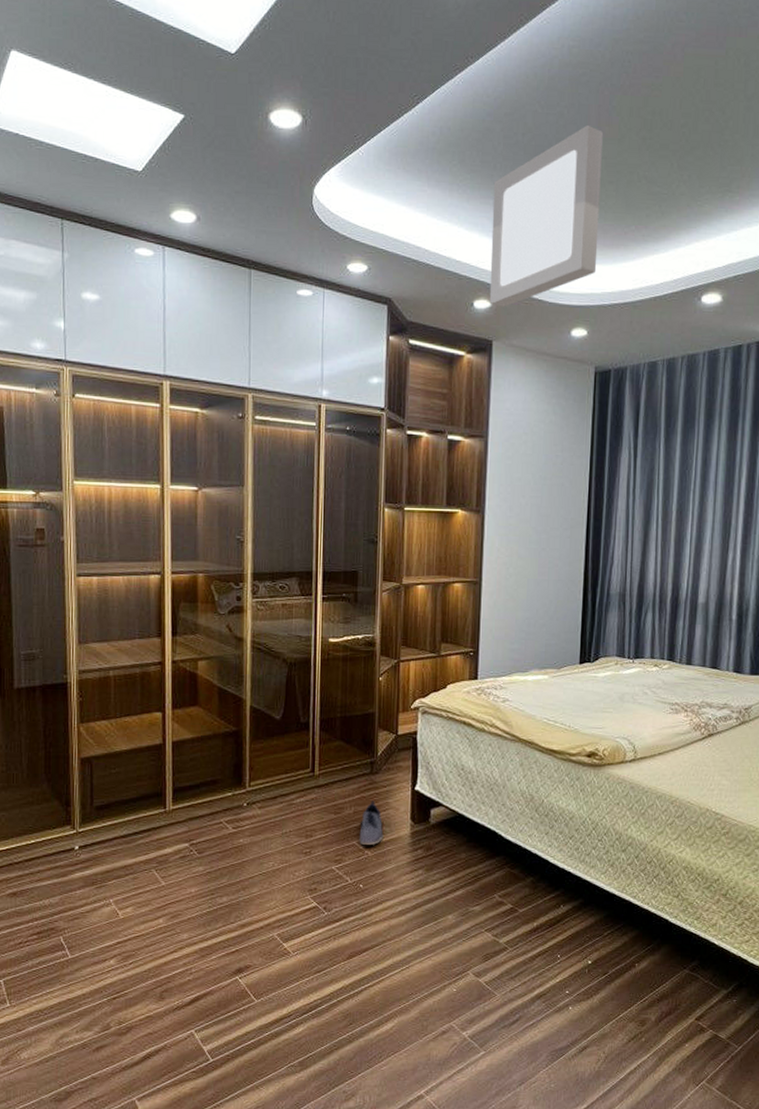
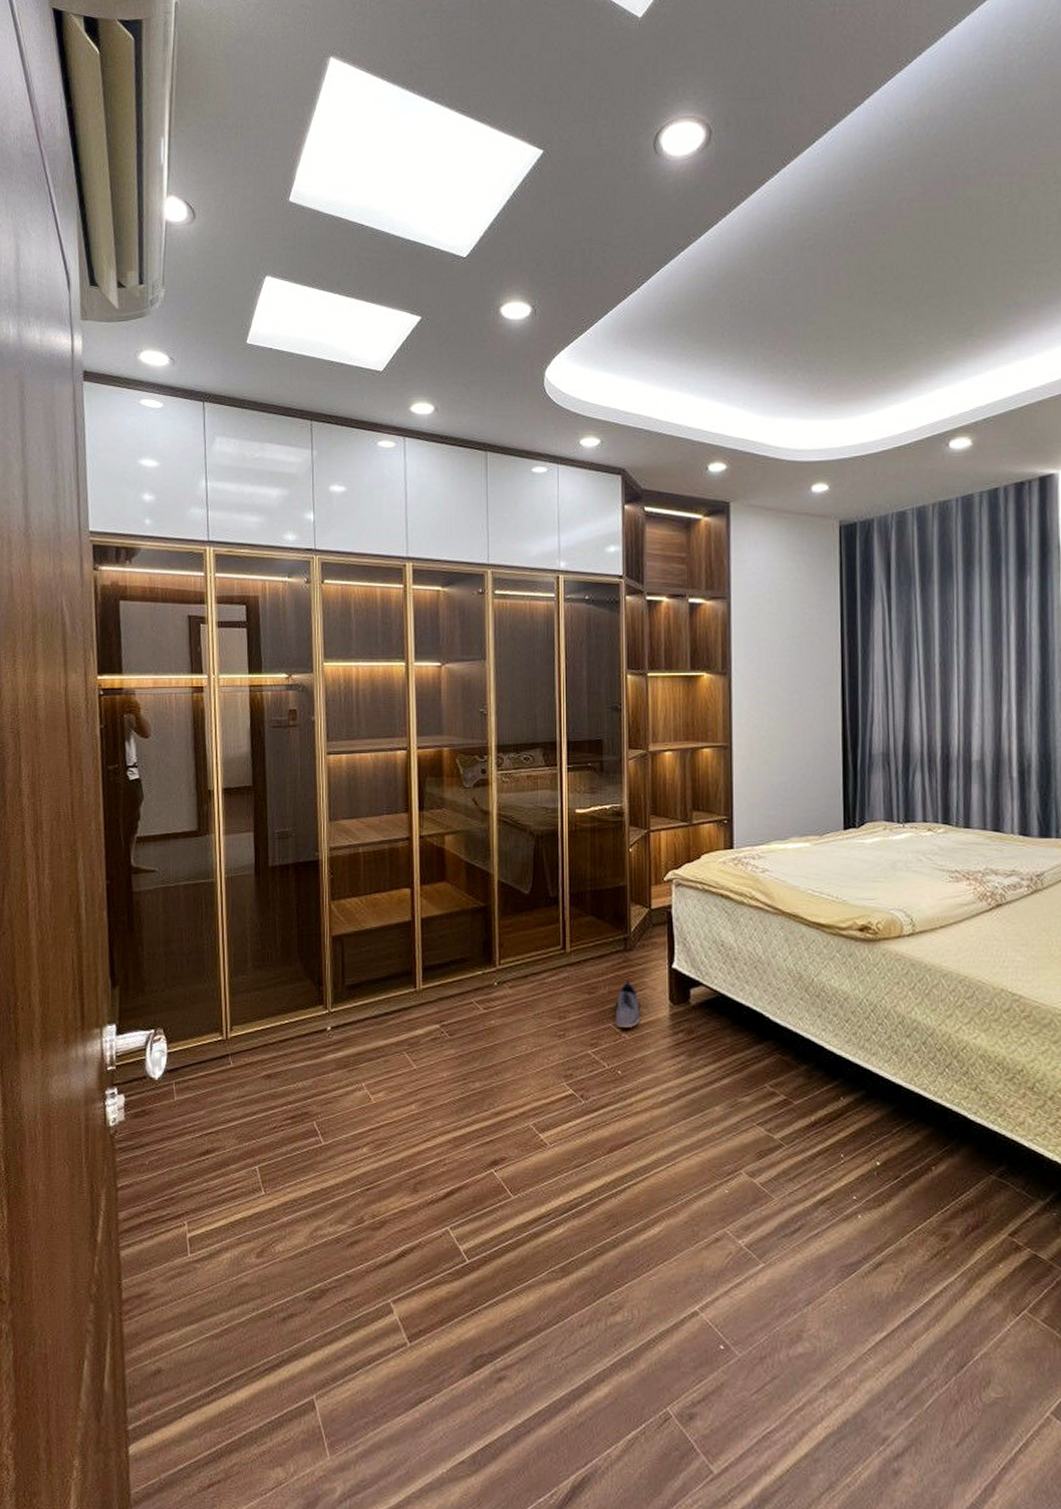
ceiling light: present [489,124,604,307] -> none [722,286,834,469]

